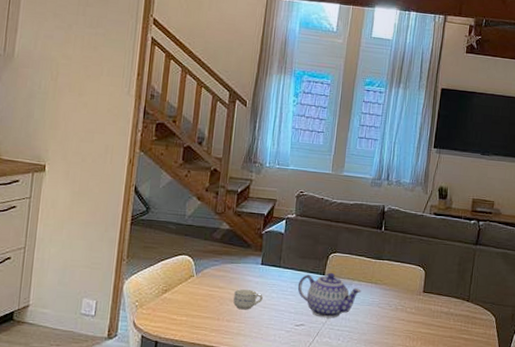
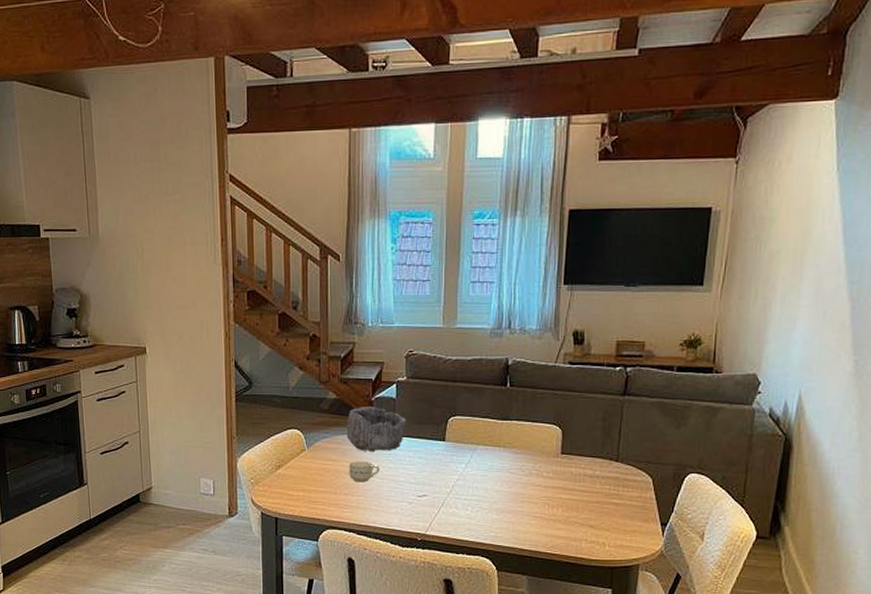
bowl: none [235,239,292,282] -> present [346,407,407,453]
teapot: present [297,272,361,318] -> none [416,438,488,487]

